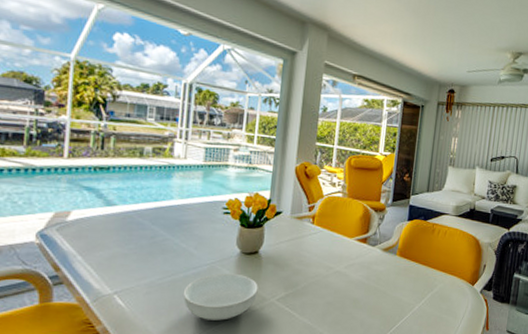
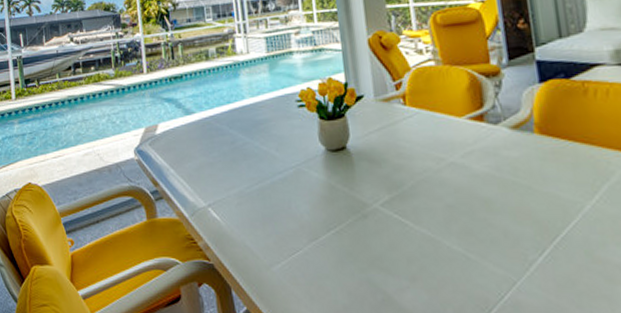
serving bowl: present [183,273,258,321] -> none [273,175,356,233]

